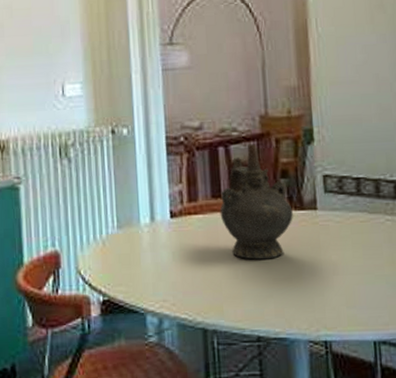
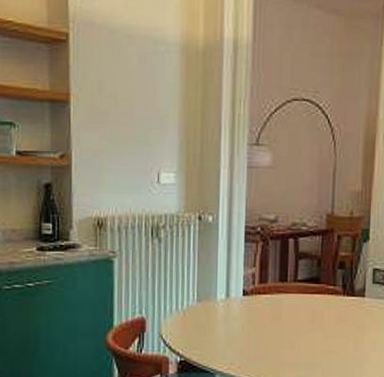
ceremonial vessel: present [219,144,293,260] -> none [285,238,345,335]

